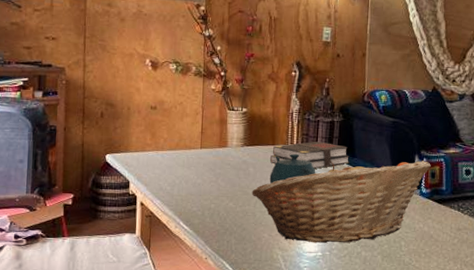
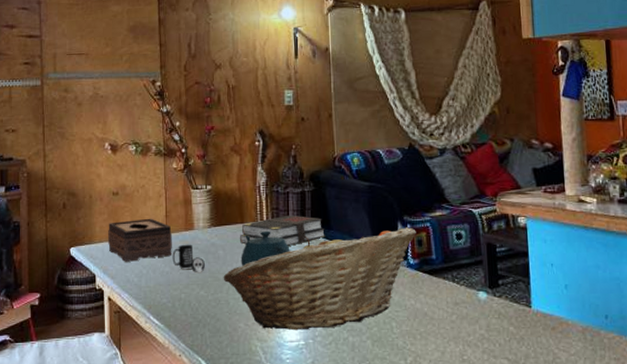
tissue box: none [144,133,206,172] -> present [108,218,172,262]
mug: none [205,159,236,187] -> present [172,244,206,273]

